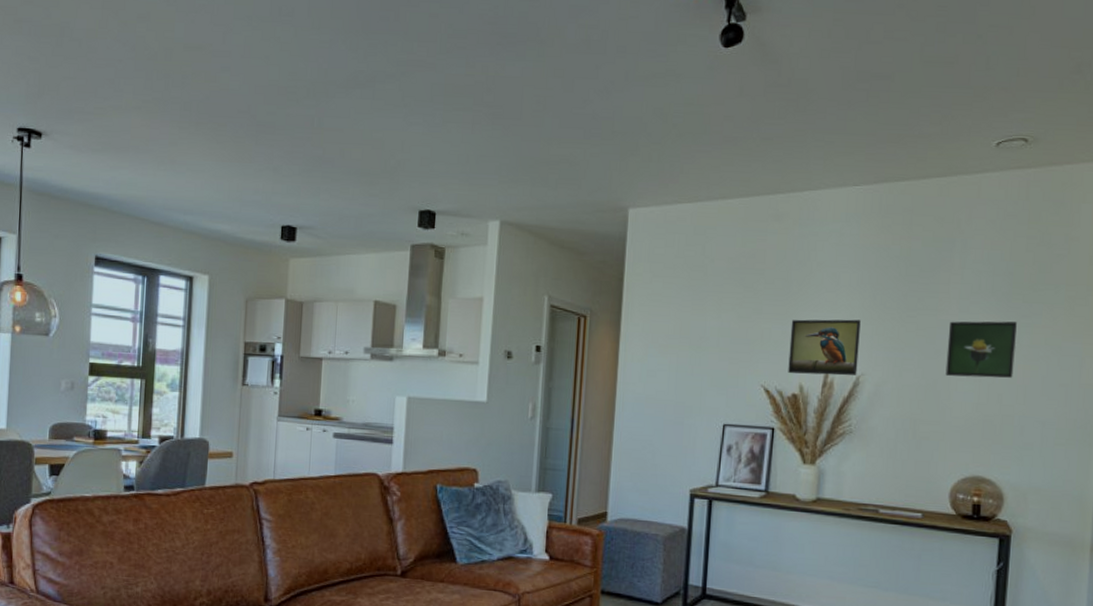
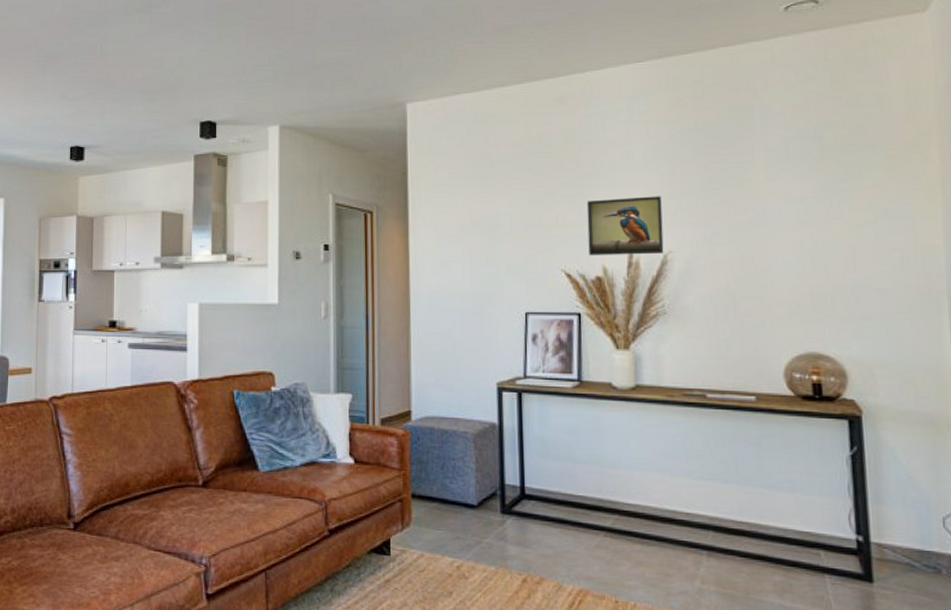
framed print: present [945,321,1017,378] -> none [758,186,838,247]

